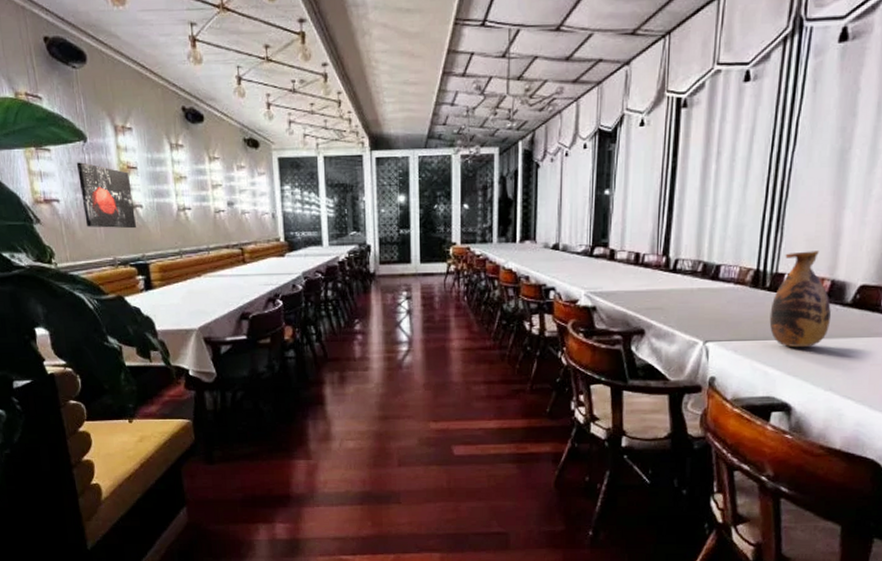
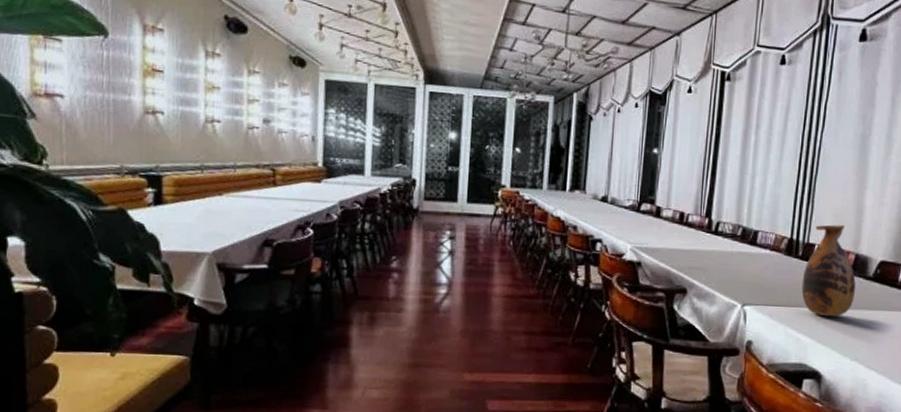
wall art: present [76,162,136,229] -> none [91,57,154,136]

